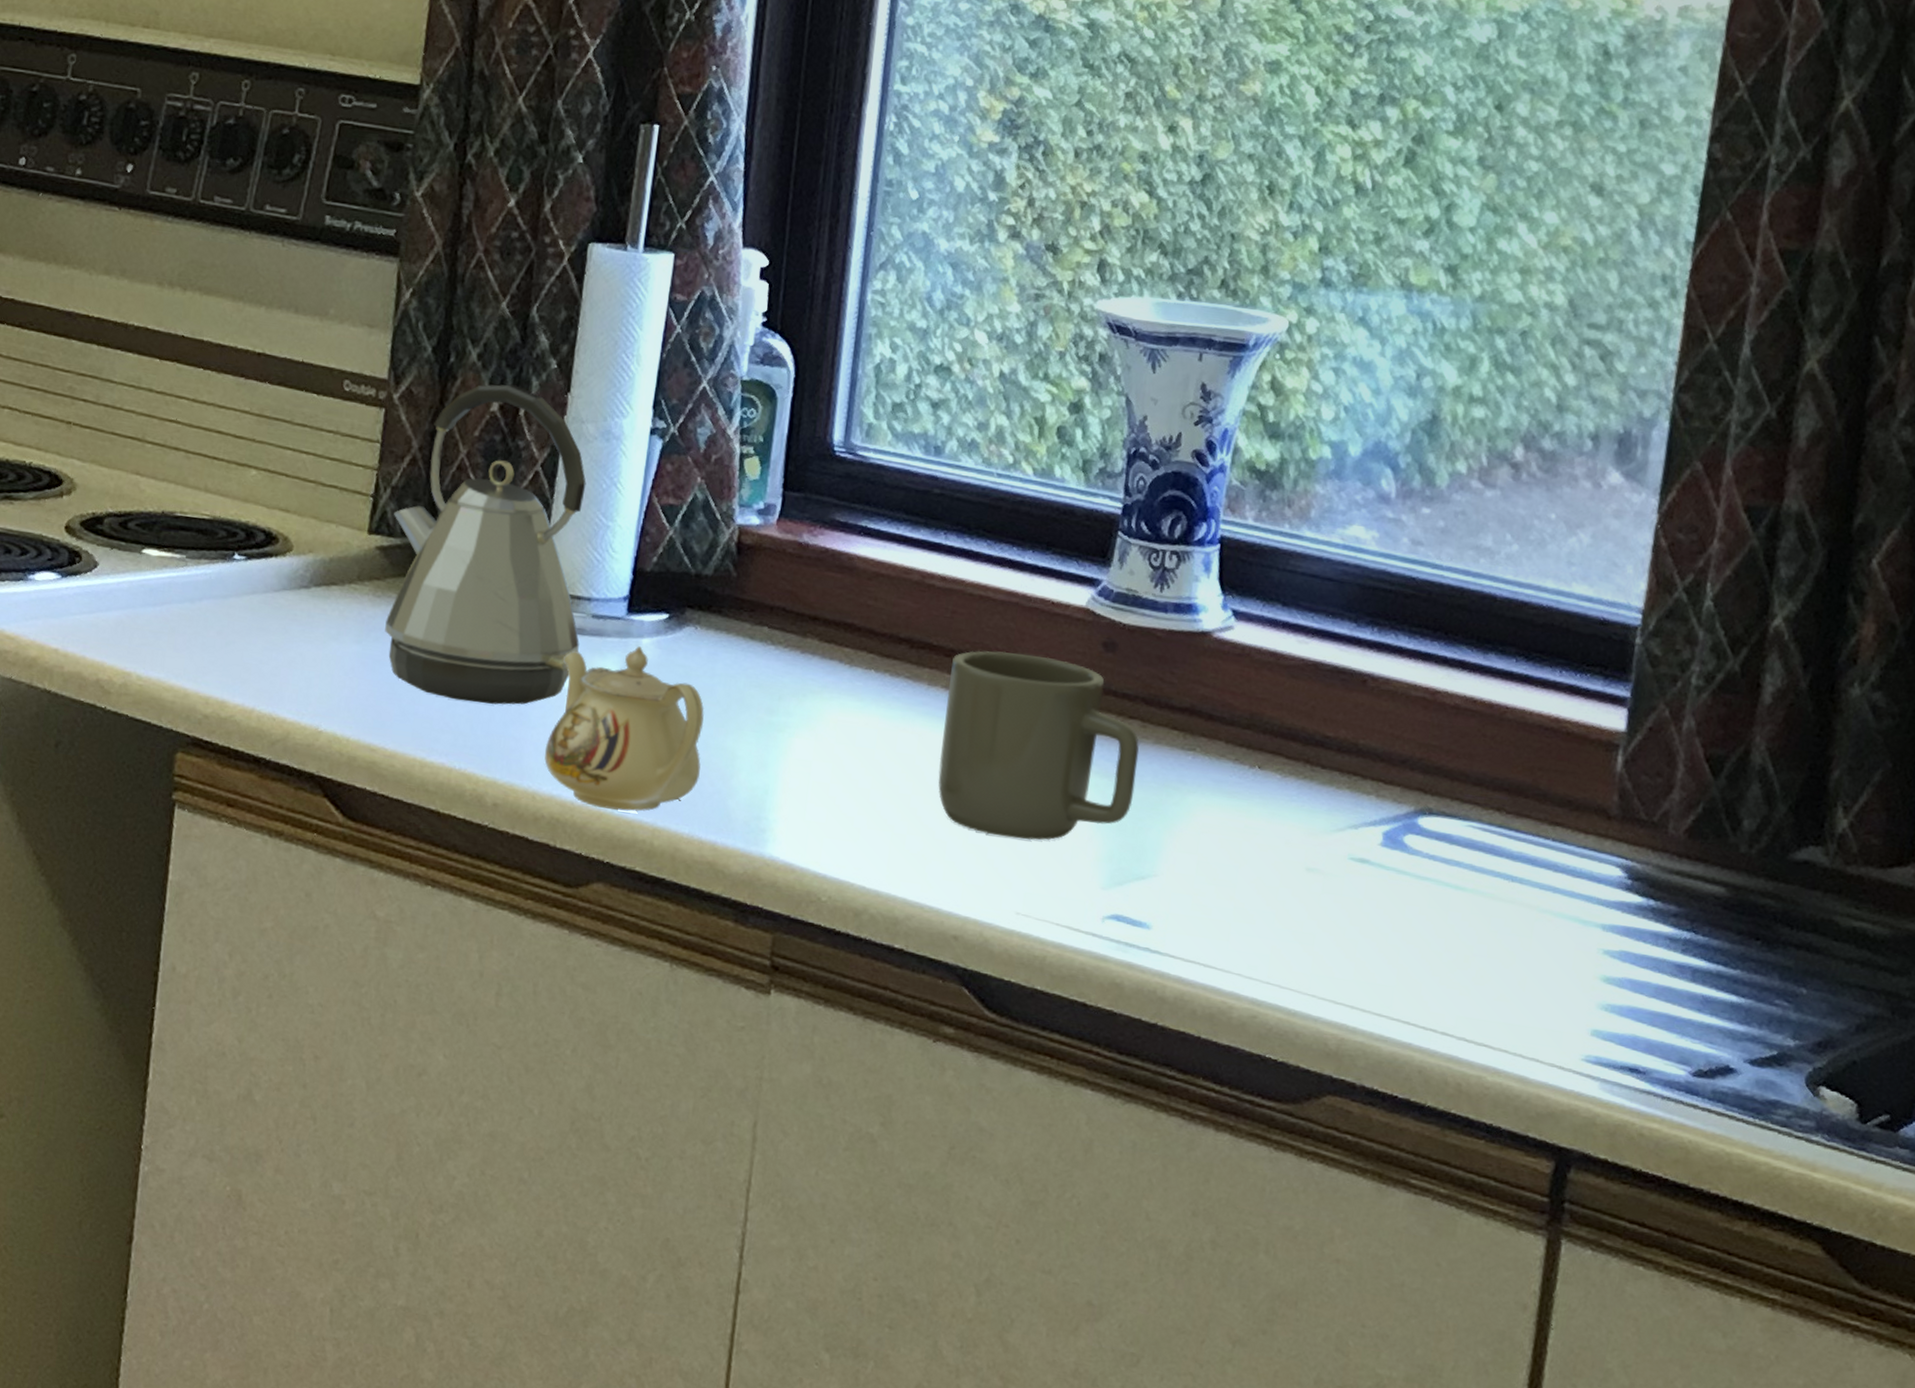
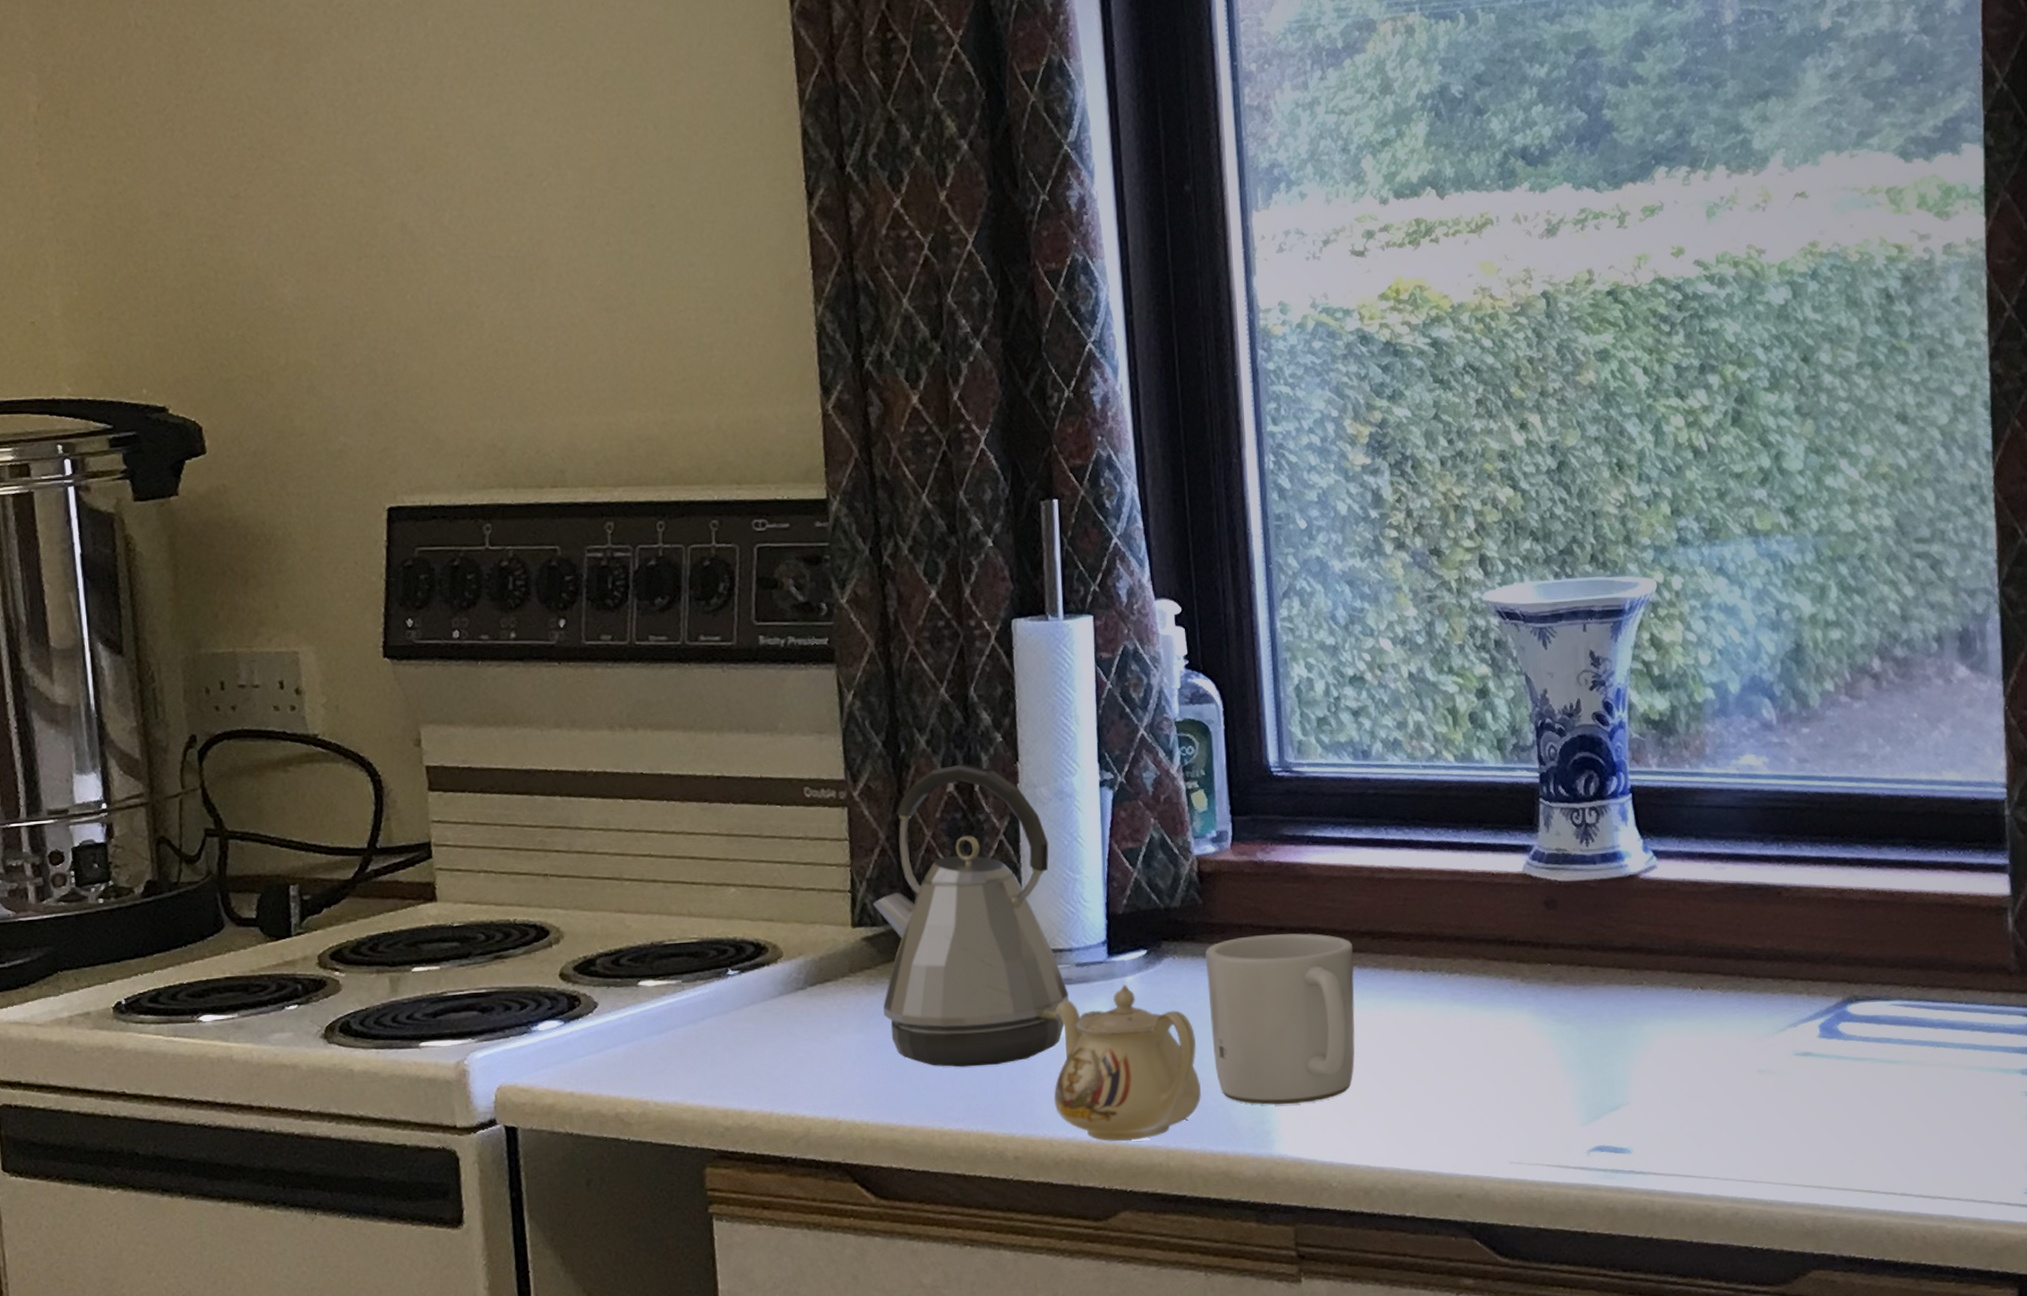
mug: none [719,619,889,808] -> present [1205,933,1355,1105]
mug: present [938,650,1140,841] -> none [1411,924,1596,1096]

